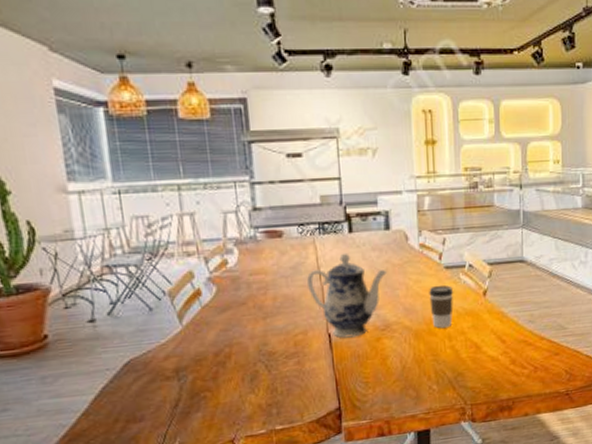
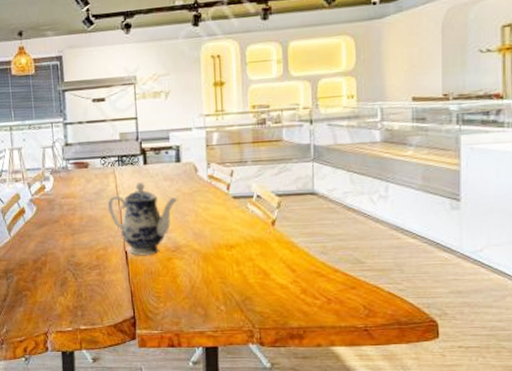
coffee cup: present [429,285,454,328] -> none [217,213,242,253]

